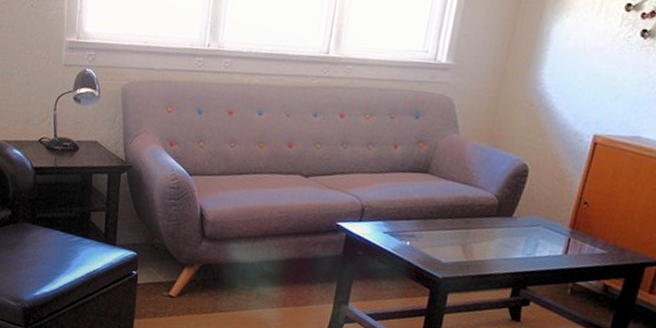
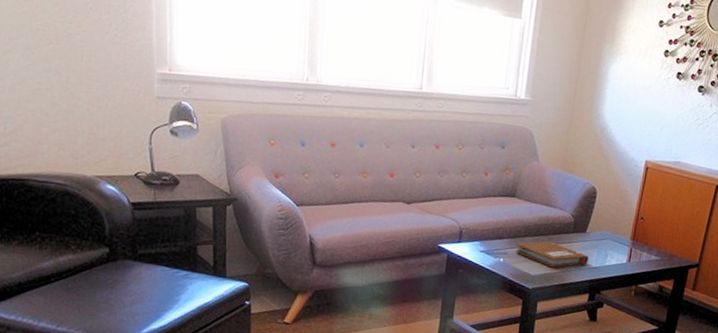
notebook: none [424,224,514,256] -> present [515,241,589,268]

